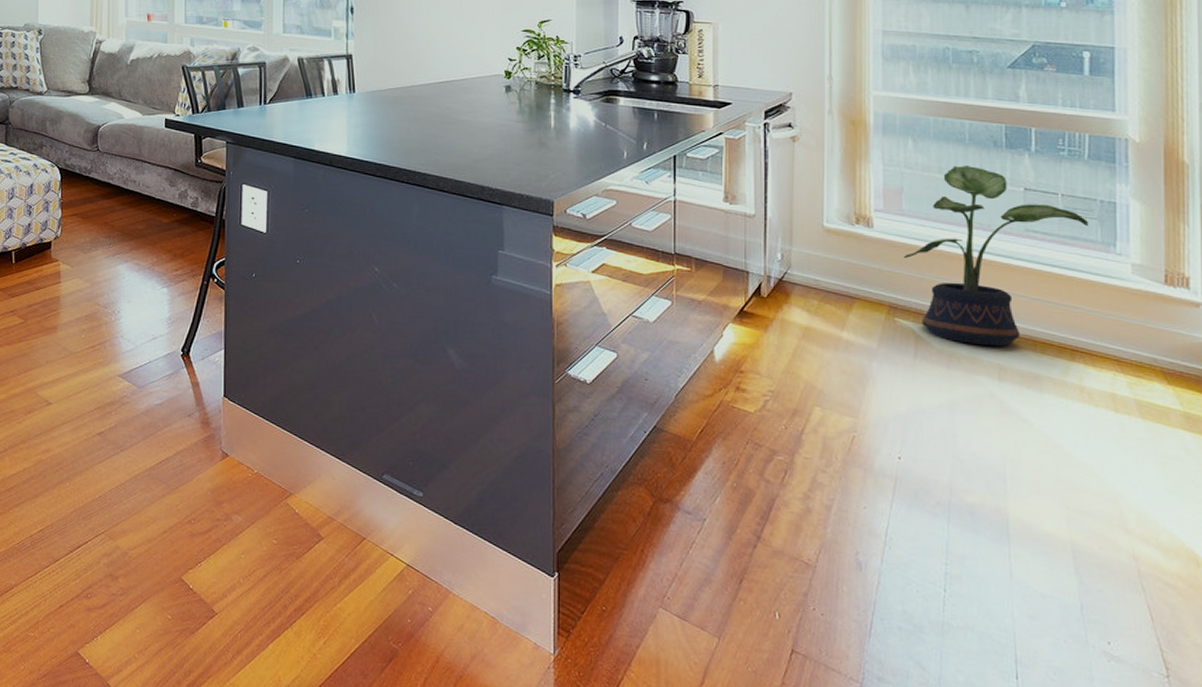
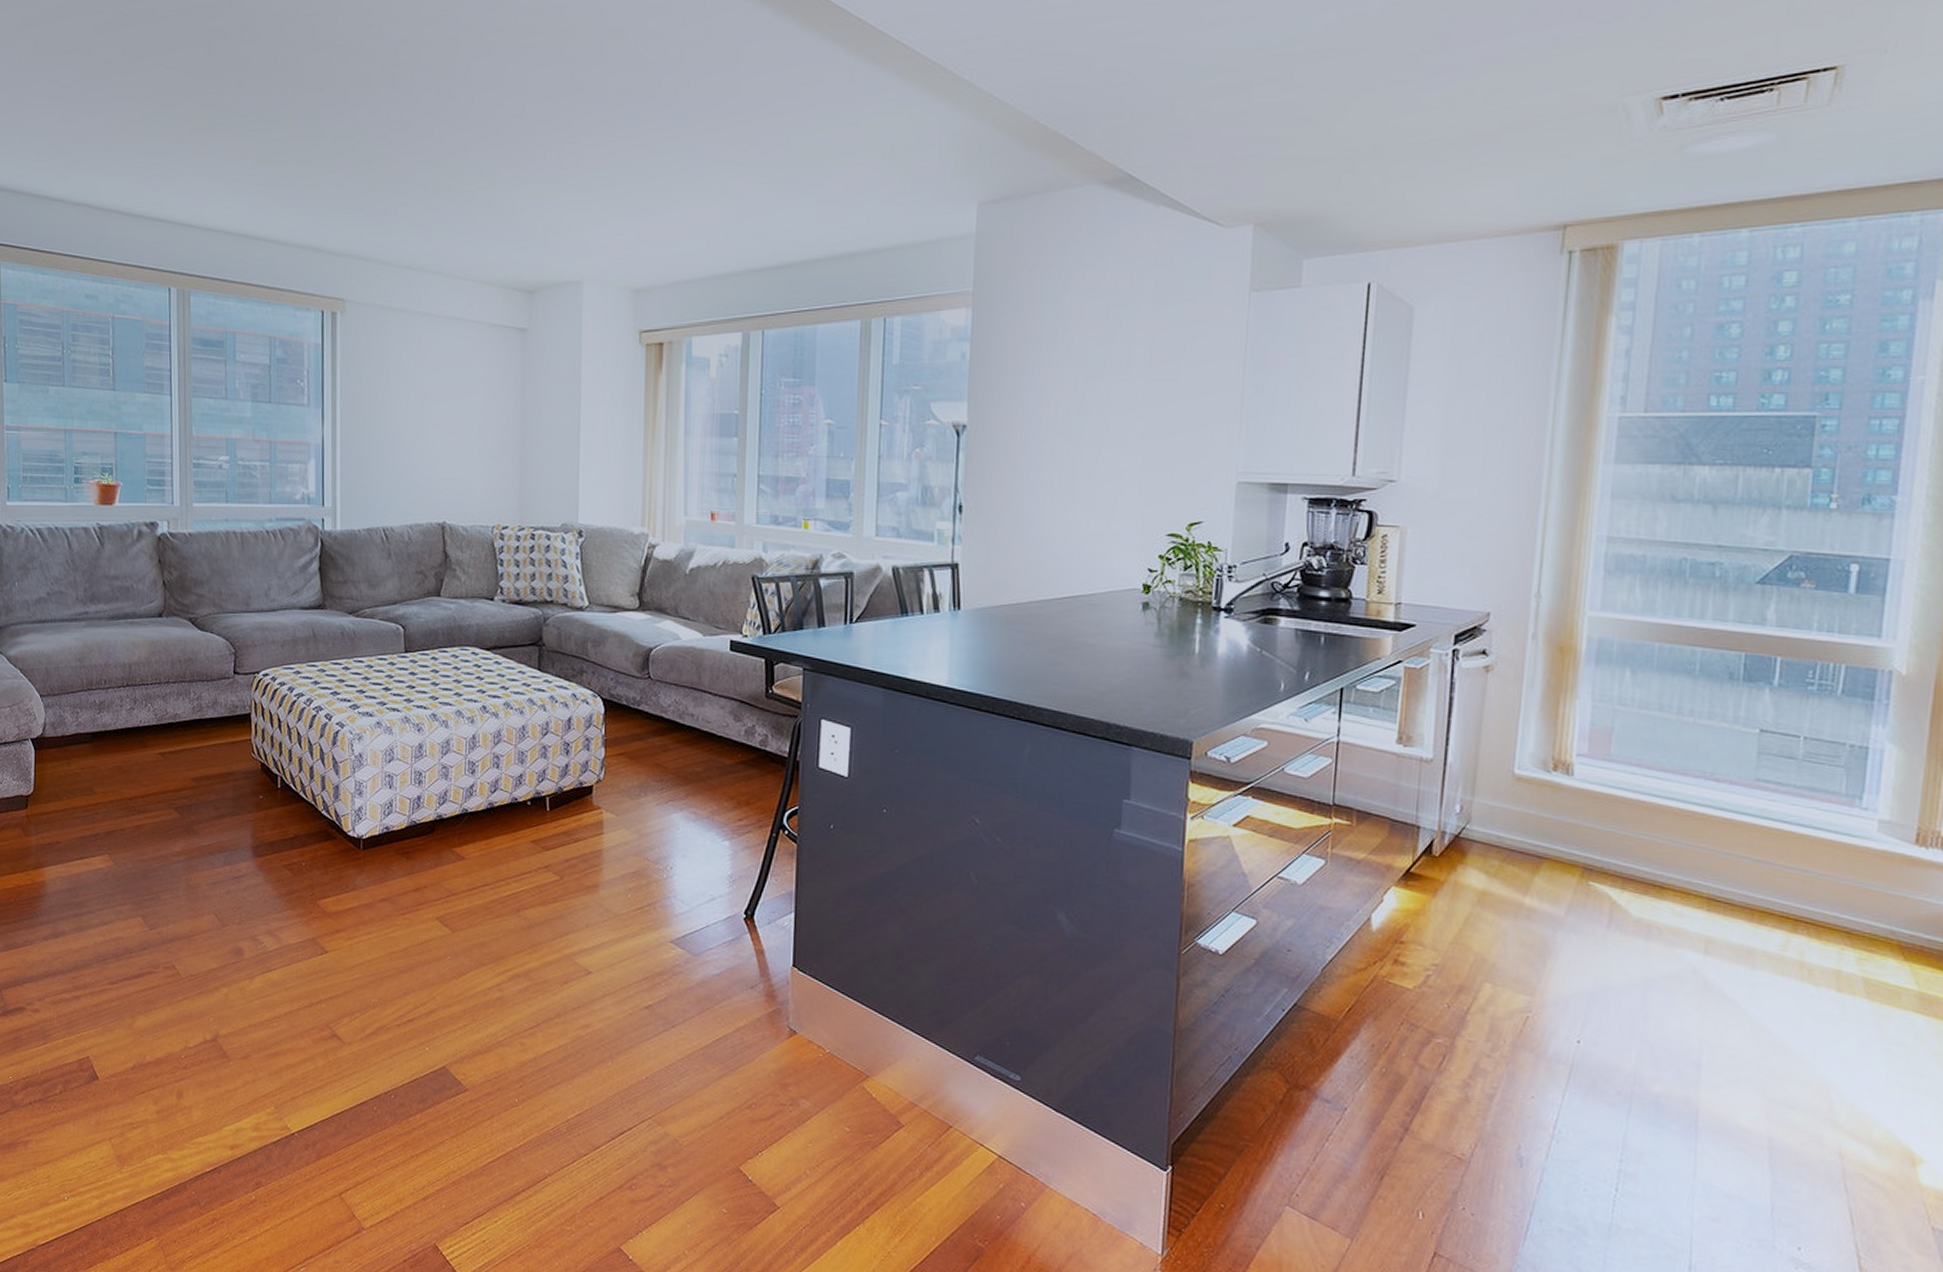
potted plant: present [903,165,1088,346] -> none [1605,702,1832,915]

